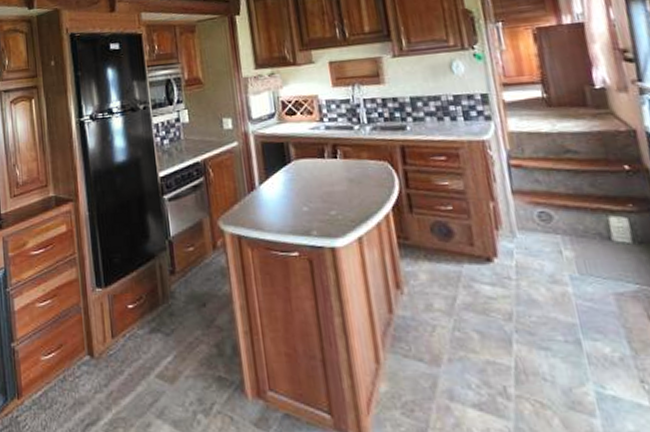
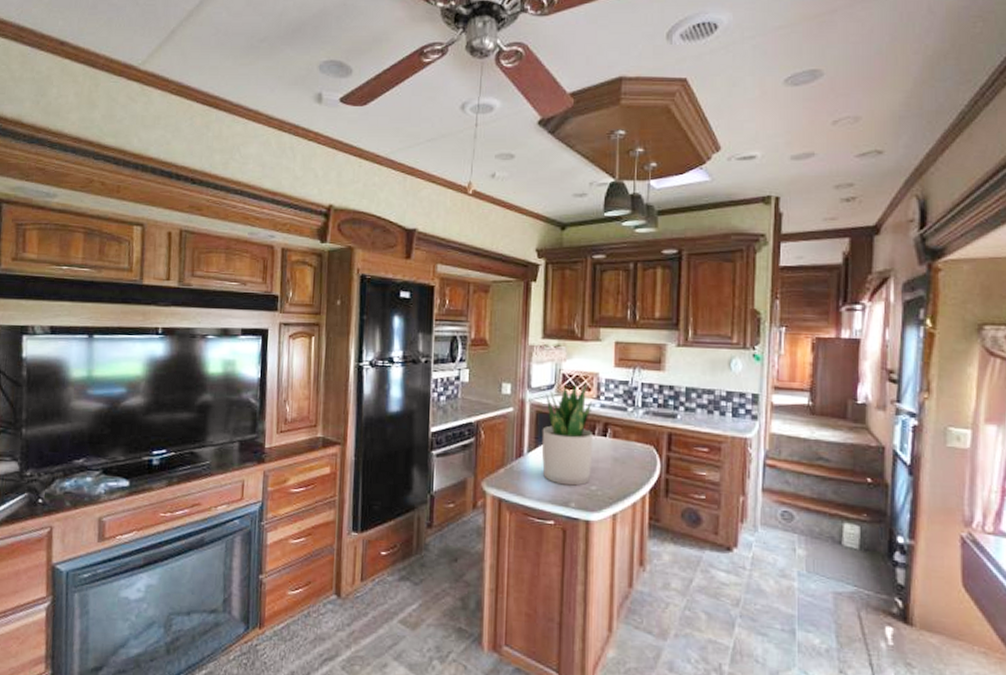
planter: none [268,107,328,214] -> present [541,382,594,486]

